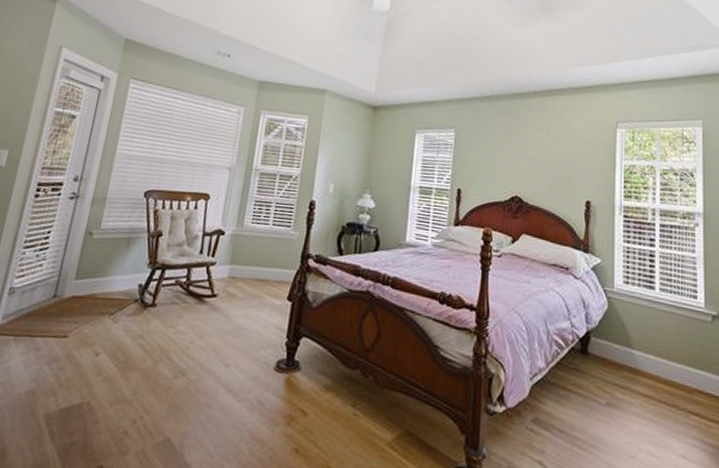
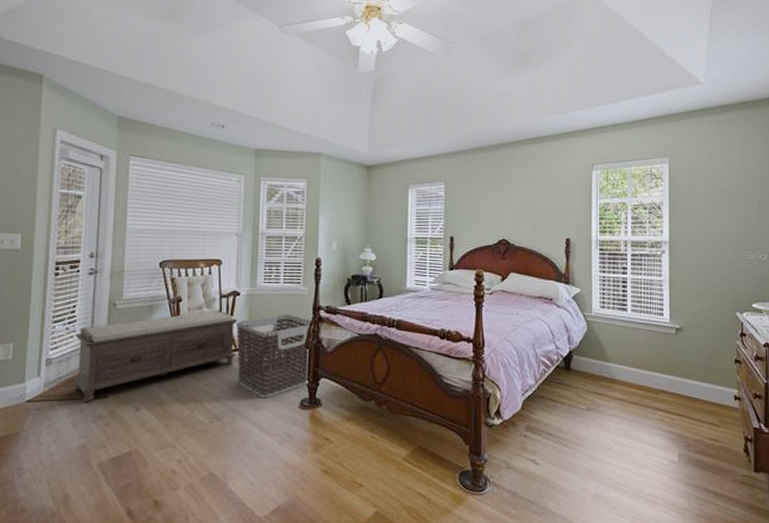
bench: none [34,248,218,342] -> present [73,310,237,403]
clothes hamper: none [211,259,298,355] -> present [235,314,311,399]

